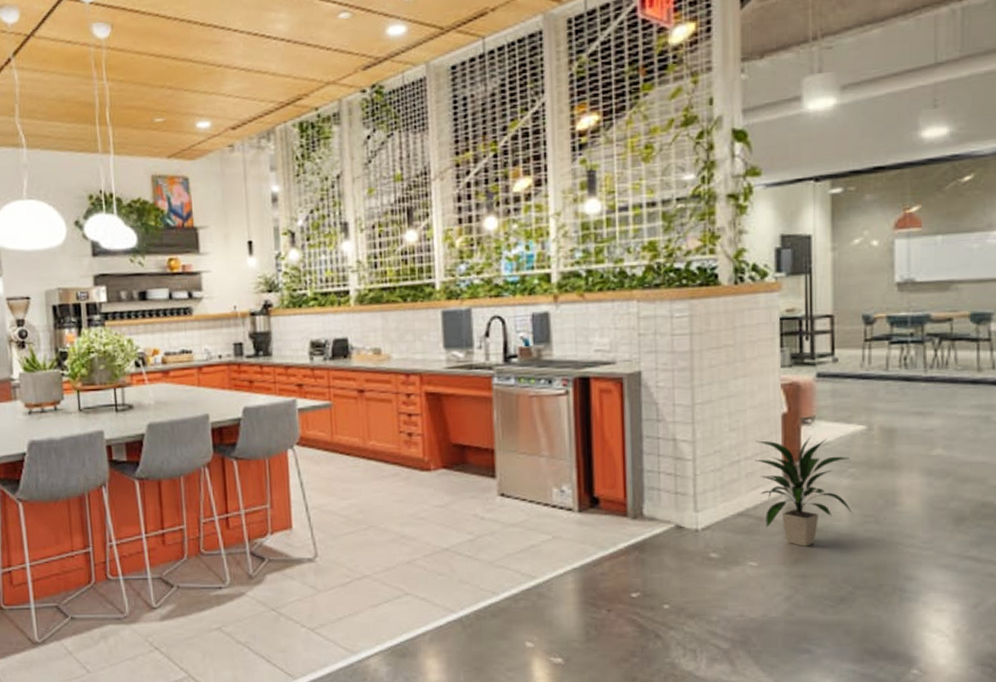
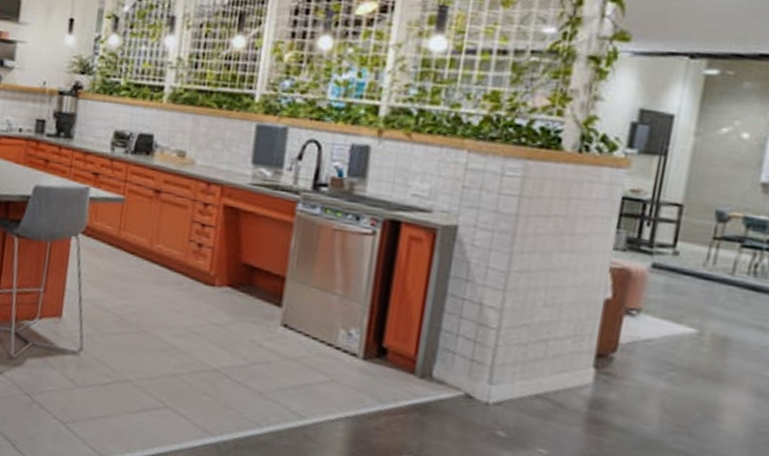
indoor plant: present [755,436,852,547] -> none [564,322,672,445]

